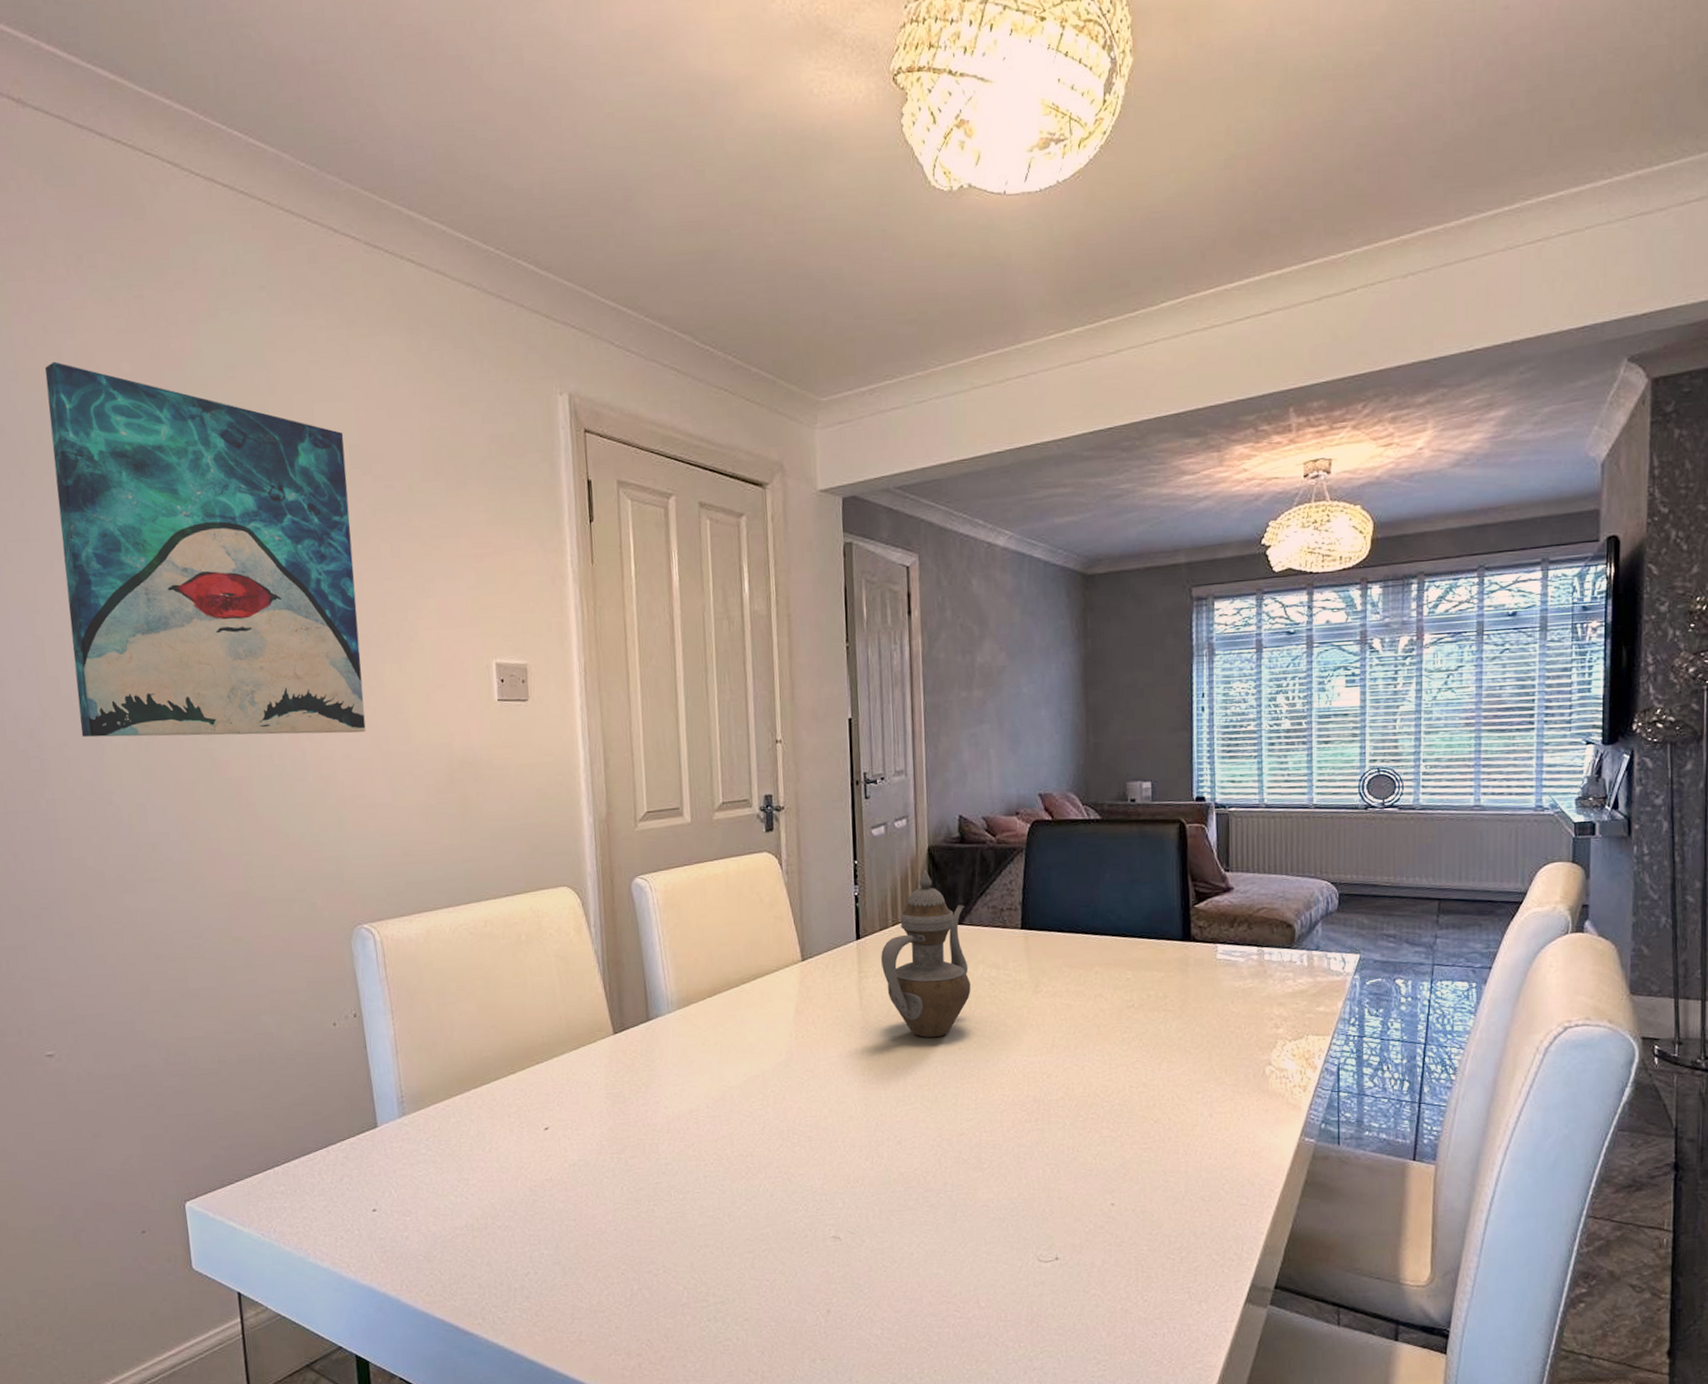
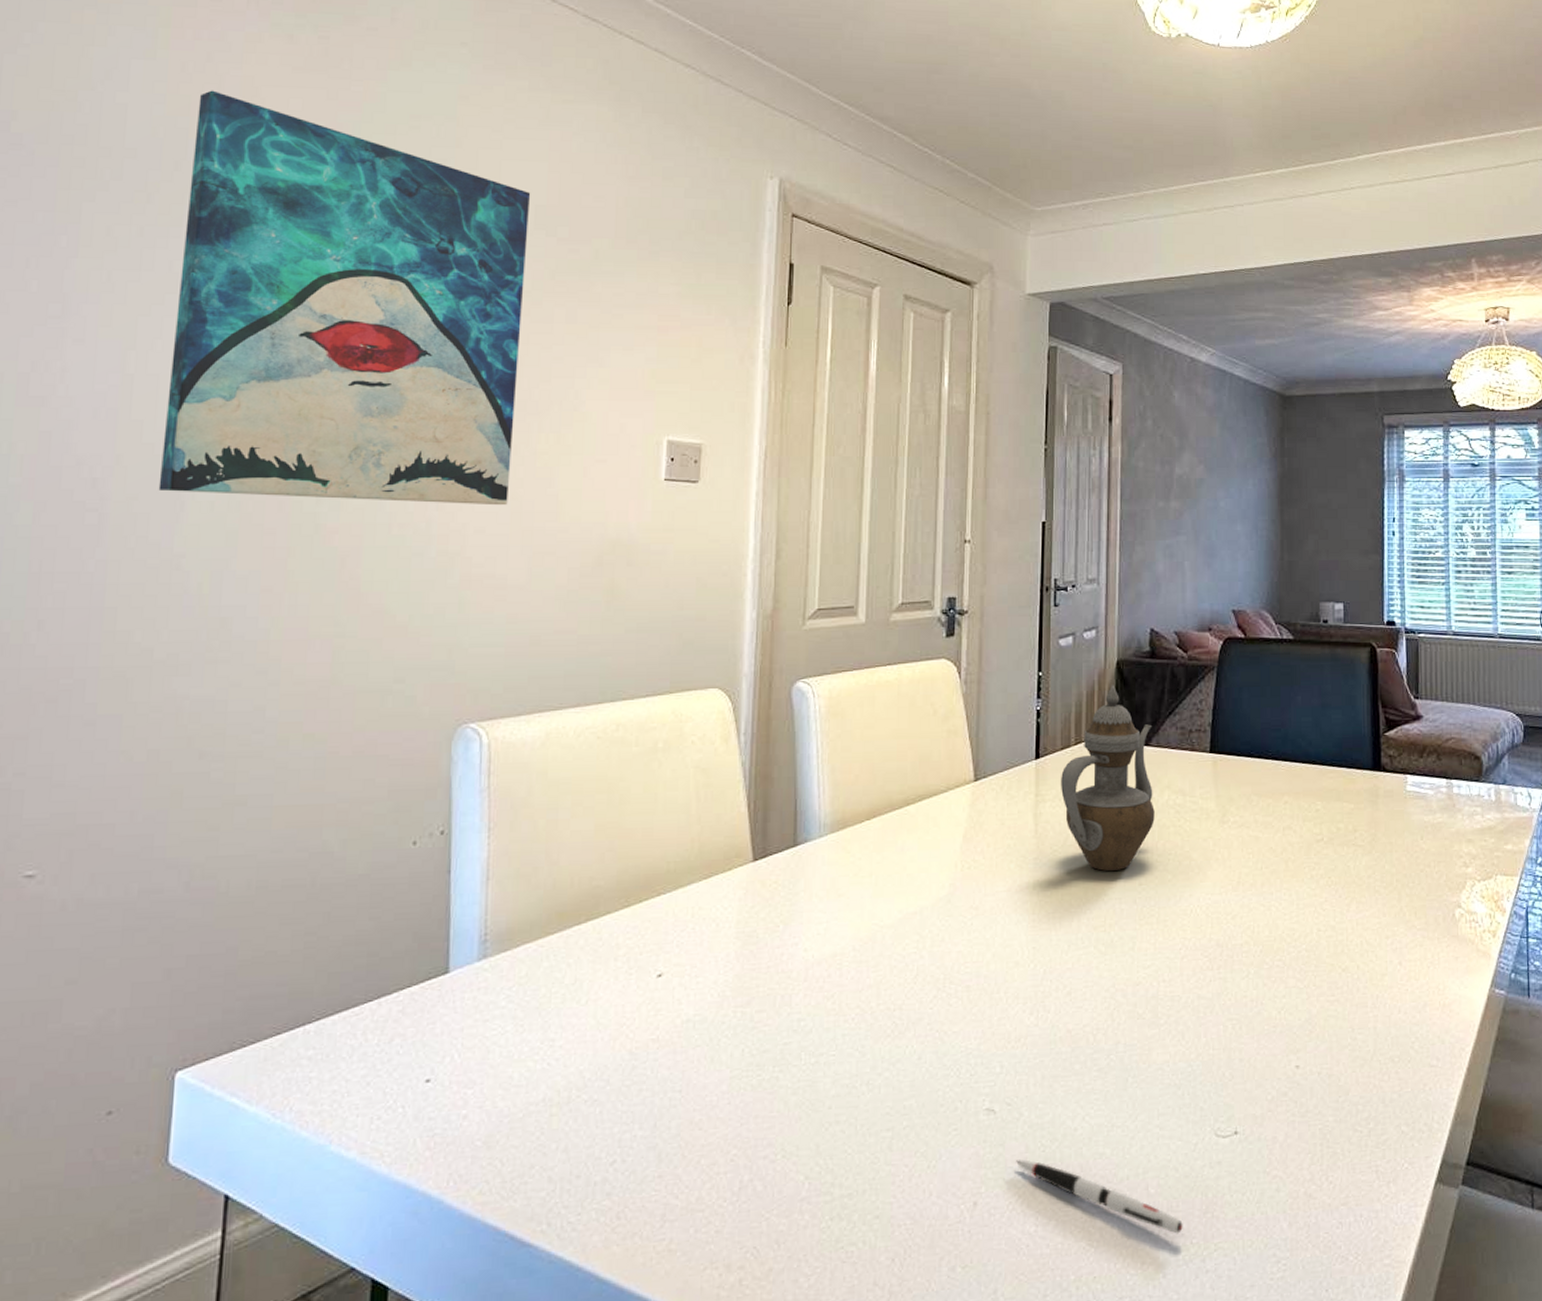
pen: none [861,1277,1011,1339] -> present [1016,1159,1183,1234]

